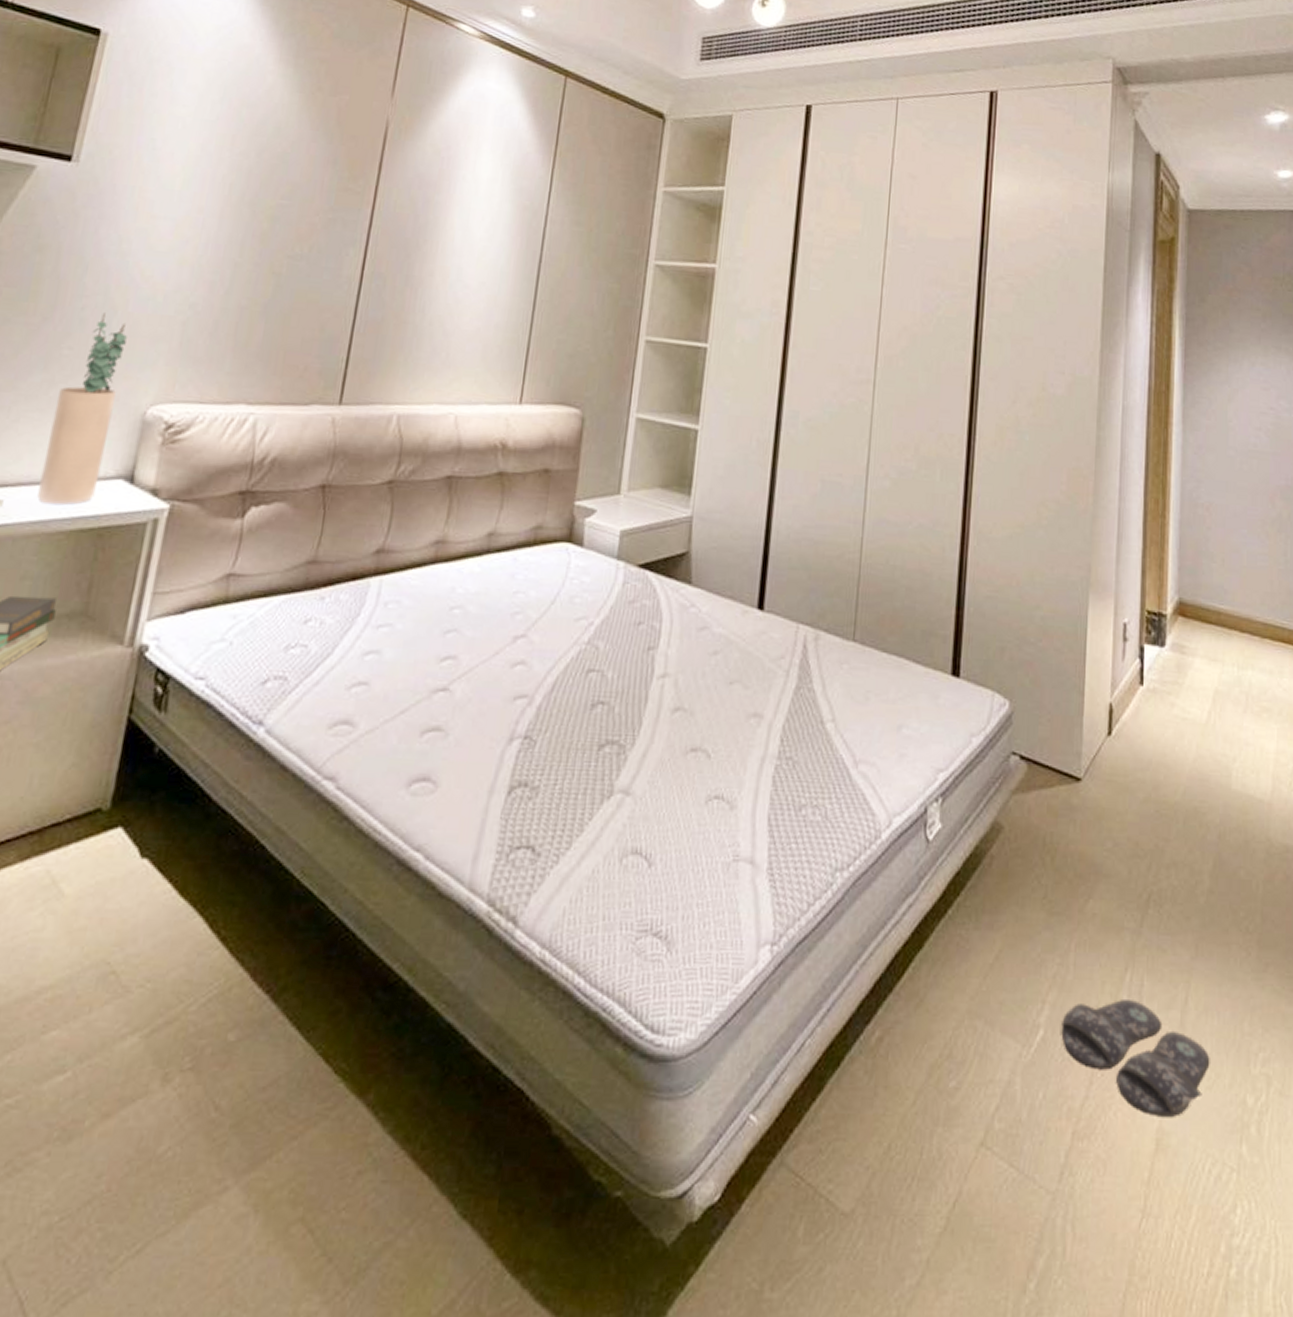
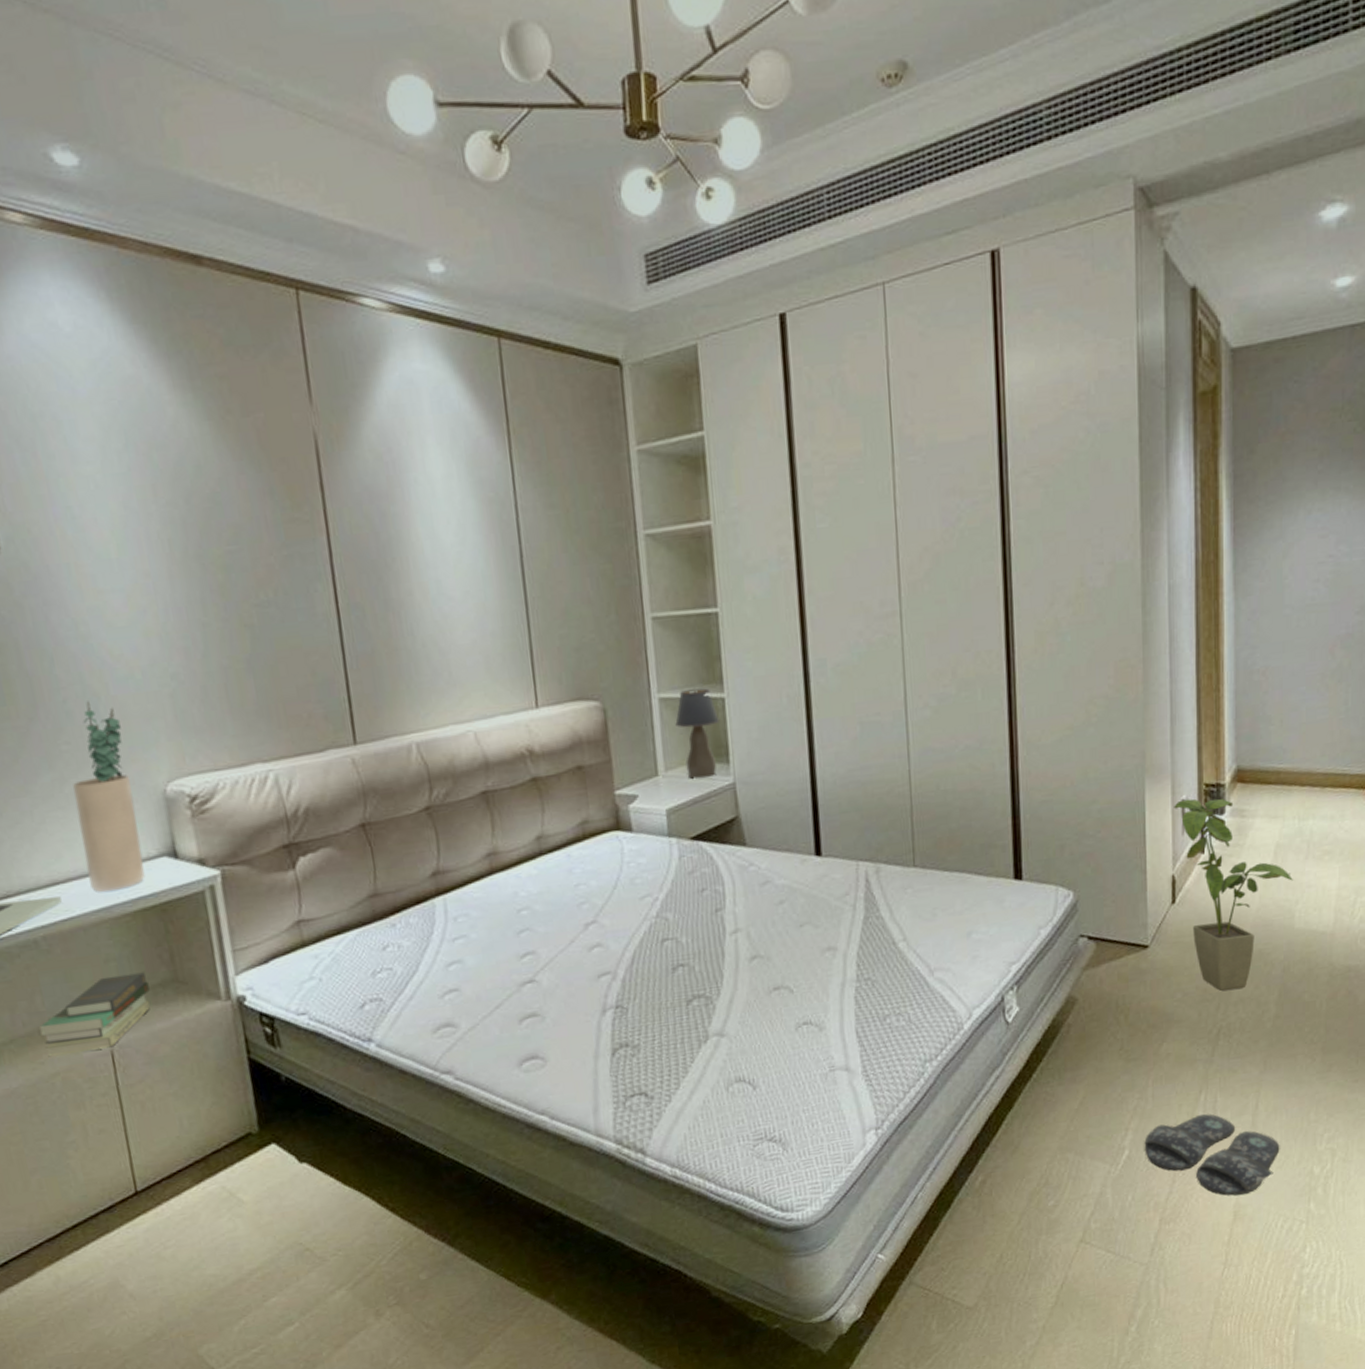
table lamp: none [647,414,691,507] -> present [675,688,721,780]
house plant: none [1115,623,1232,850] -> present [1174,798,1294,991]

